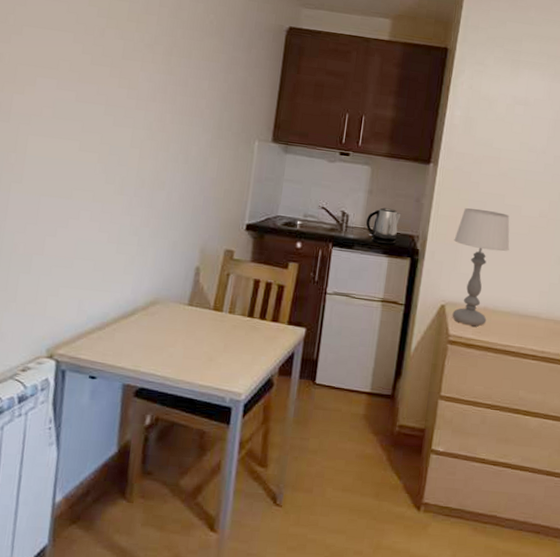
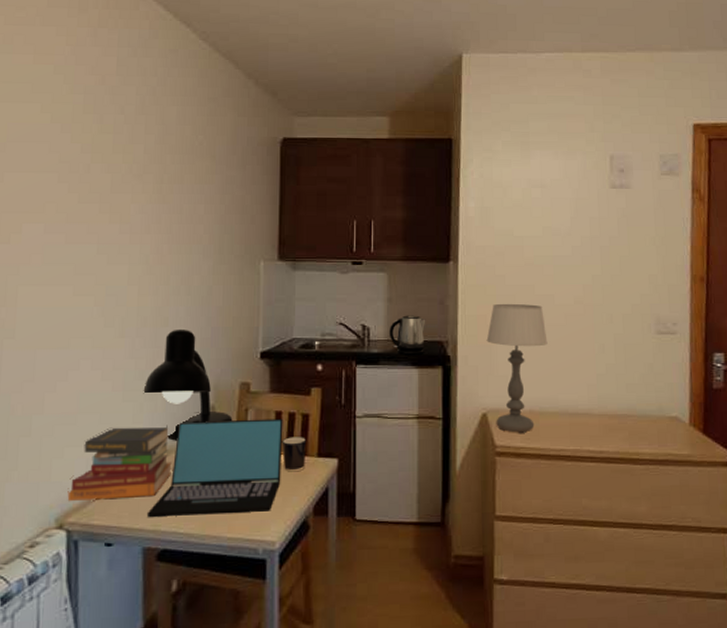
books: none [58,274,156,341] -> present [67,427,172,502]
laptop: none [129,278,261,367] -> present [146,418,283,517]
desk lamp: none [135,193,215,294] -> present [143,328,233,441]
mug: none [256,303,280,335] -> present [282,437,307,472]

